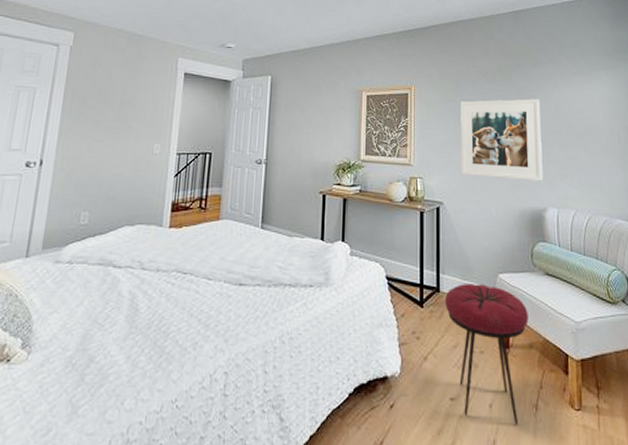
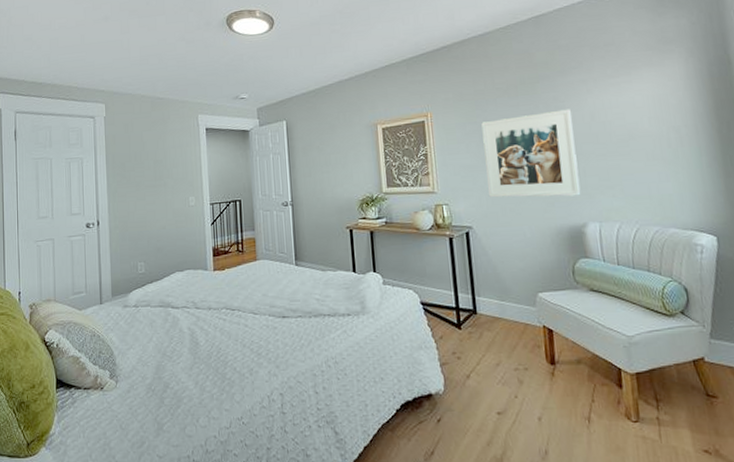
stool: present [445,284,529,424] -> none [483,304,575,436]

